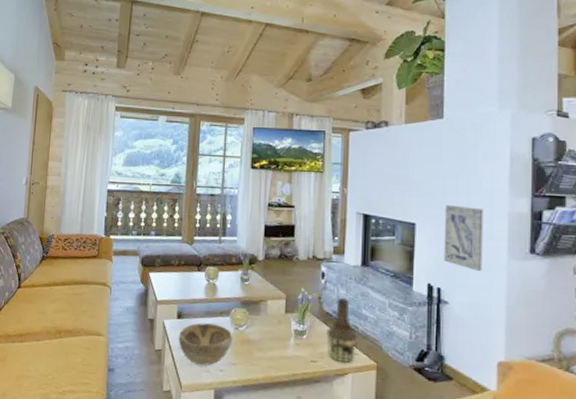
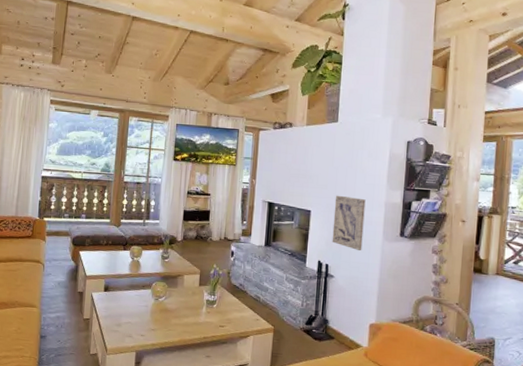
decorative bowl: present [178,322,233,366] -> none [104,295,153,332]
bottle: present [326,297,357,364] -> none [233,272,259,328]

